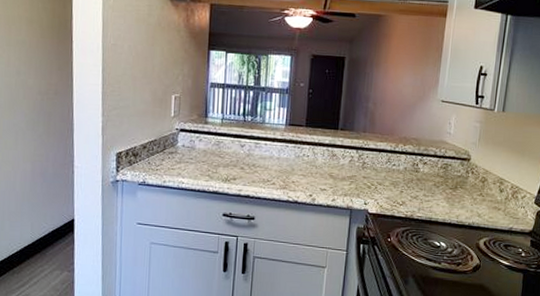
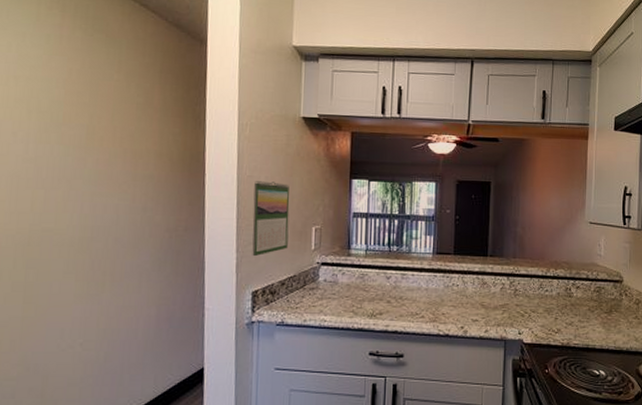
calendar: none [116,49,151,121] -> present [252,181,290,257]

